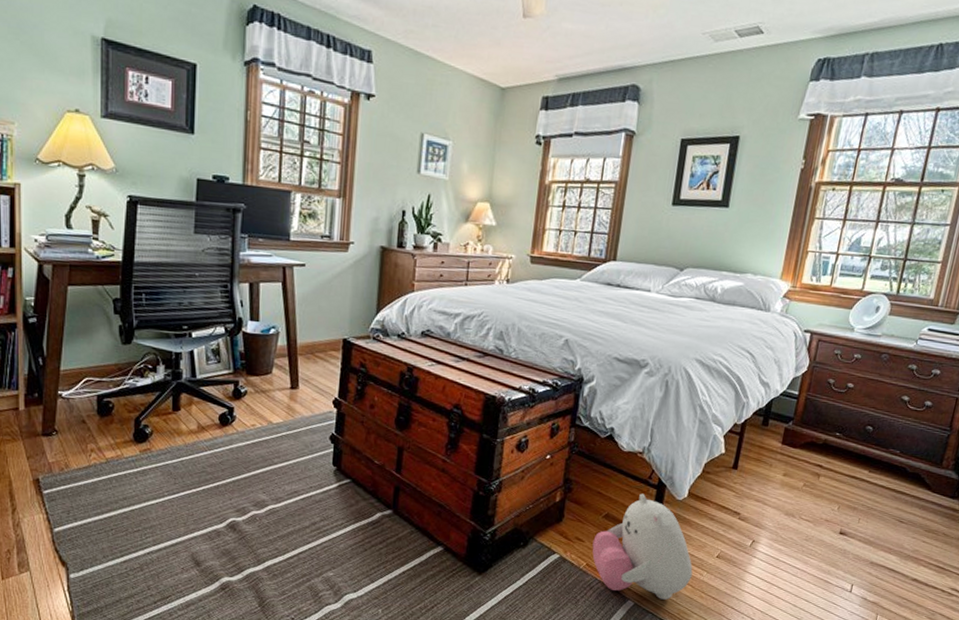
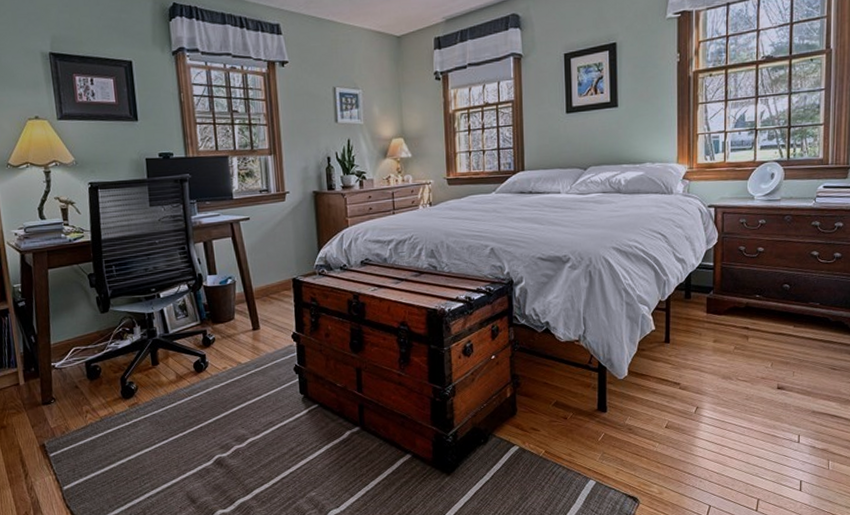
plush toy: present [592,493,693,600] -> none [547,378,646,475]

